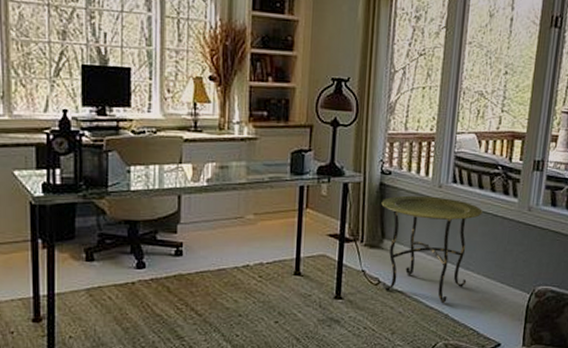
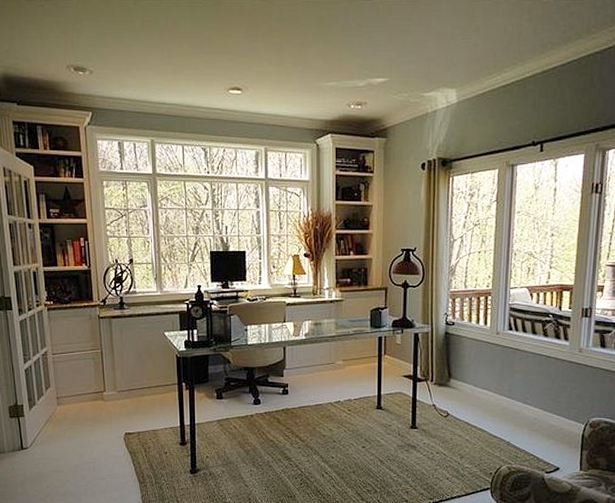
side table: present [381,195,483,304] -> none [447,342,537,433]

